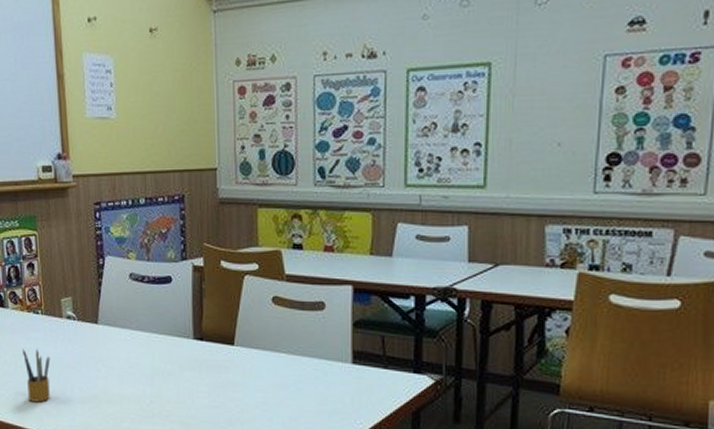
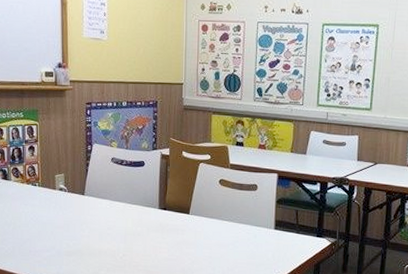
pencil box: present [23,348,51,402] -> none [21,212,44,255]

